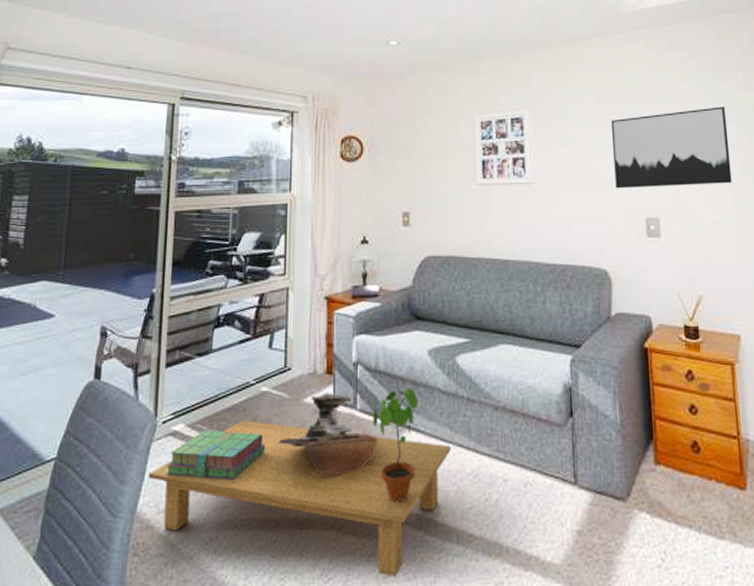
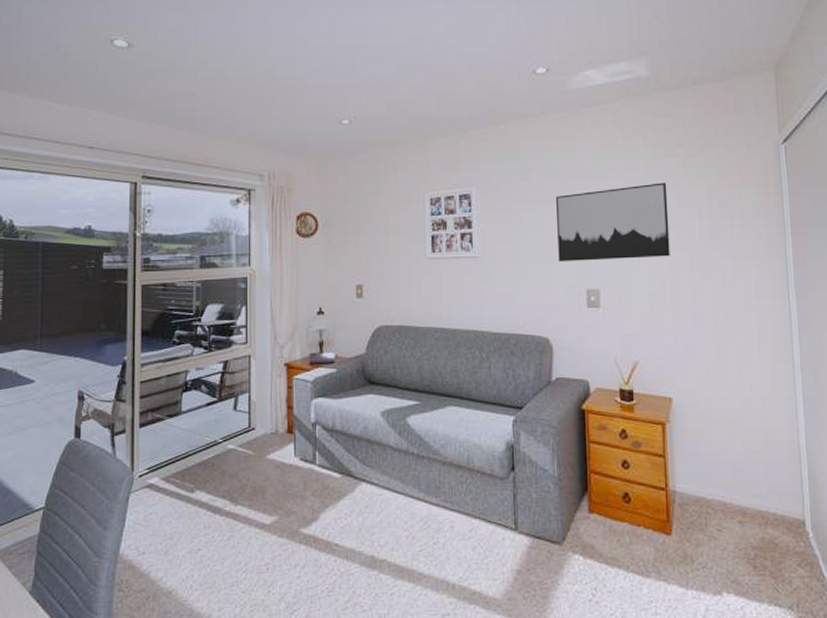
coffee table: present [148,421,451,577] -> none [128,475,402,609]
stack of books: present [166,430,265,480] -> none [144,483,233,526]
decorative bowl: present [278,393,379,476] -> none [244,450,336,523]
potted plant: present [373,389,419,502] -> none [331,446,373,545]

